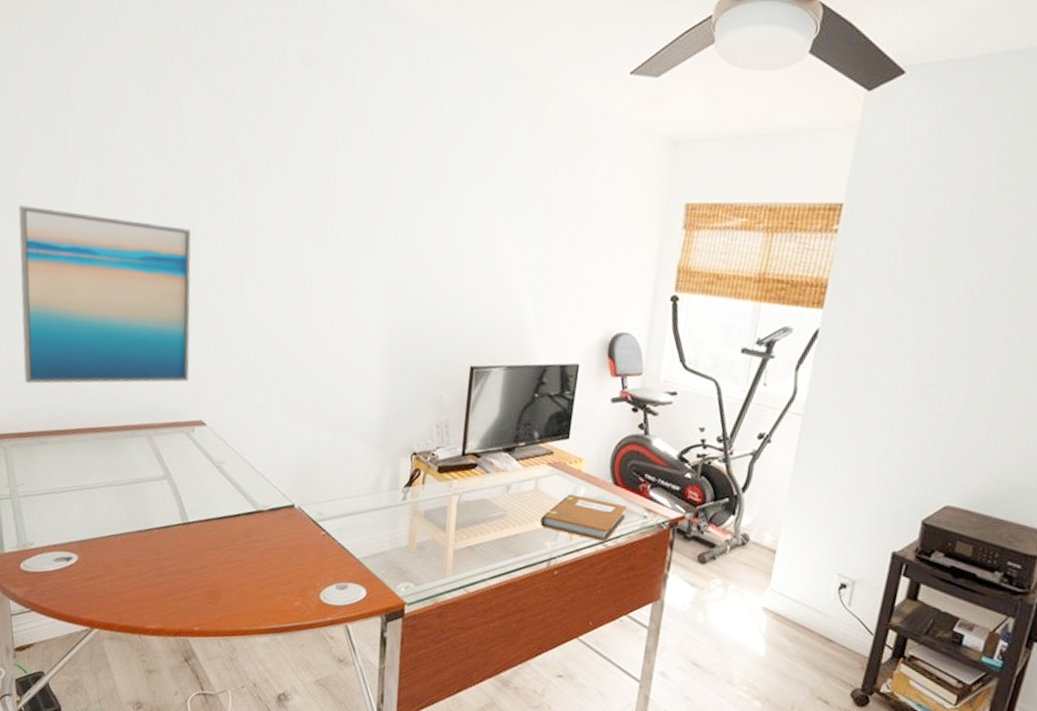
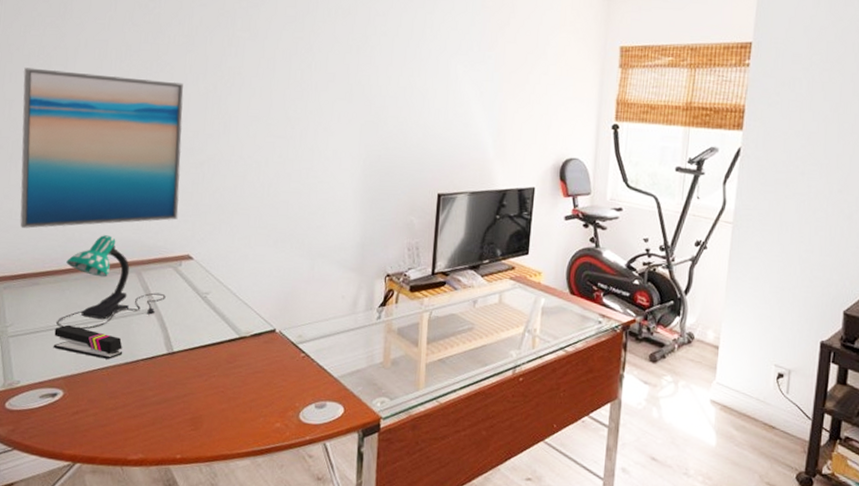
stapler: none [65,487,136,526] -> present [53,324,123,360]
desk lamp: none [67,394,179,493] -> present [56,235,166,330]
notebook: present [540,494,627,542] -> none [505,305,583,348]

